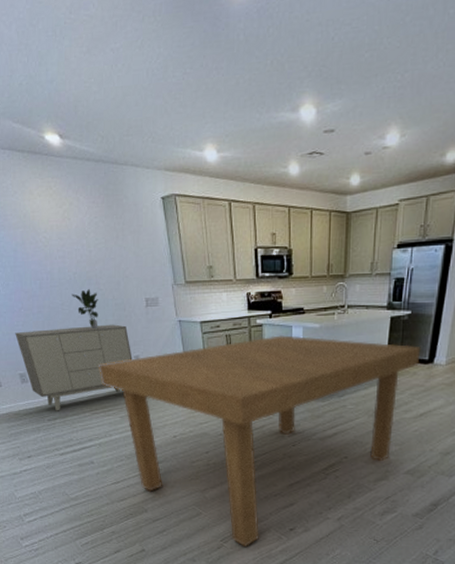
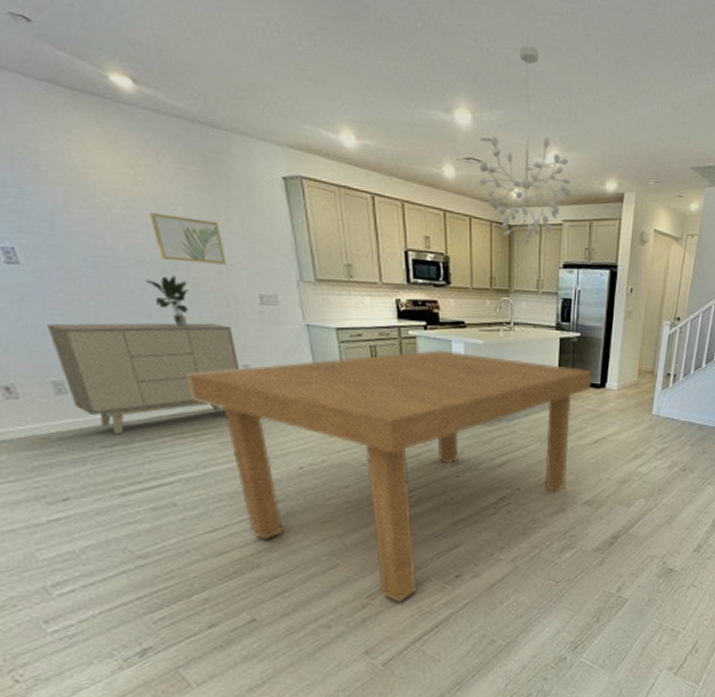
wall art: none [73,241,123,278] -> present [150,213,226,265]
chandelier: none [320,24,409,229] -> present [478,46,571,245]

